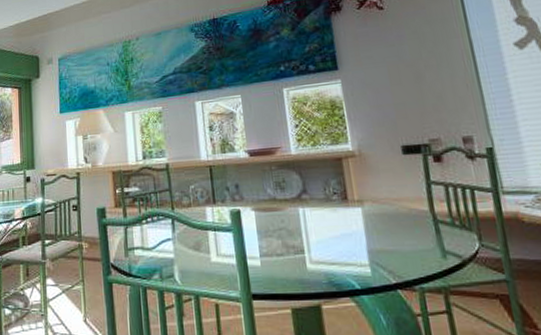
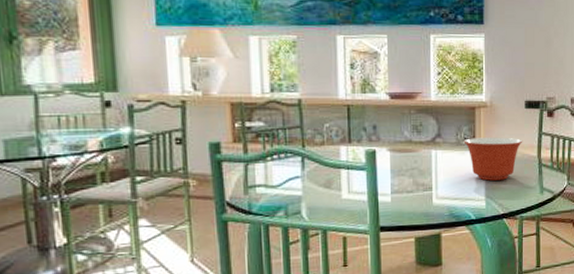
mixing bowl: none [333,189,408,242] -> present [463,137,523,181]

